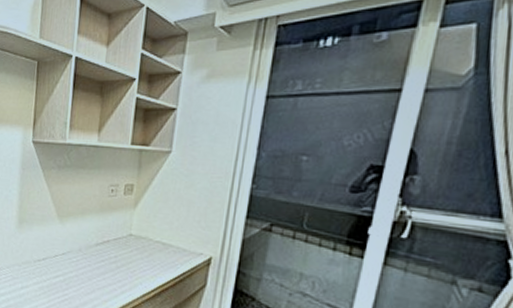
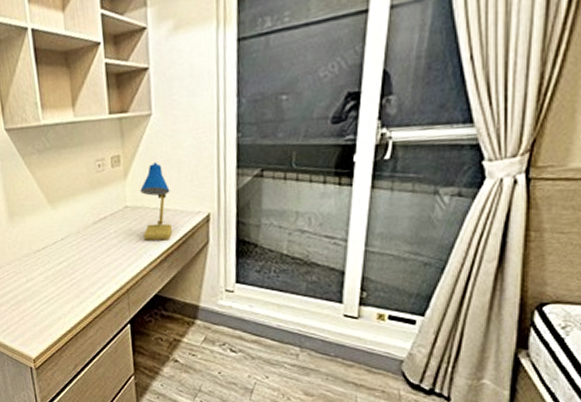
desk lamp: none [142,197,176,276] -> present [140,162,173,241]

